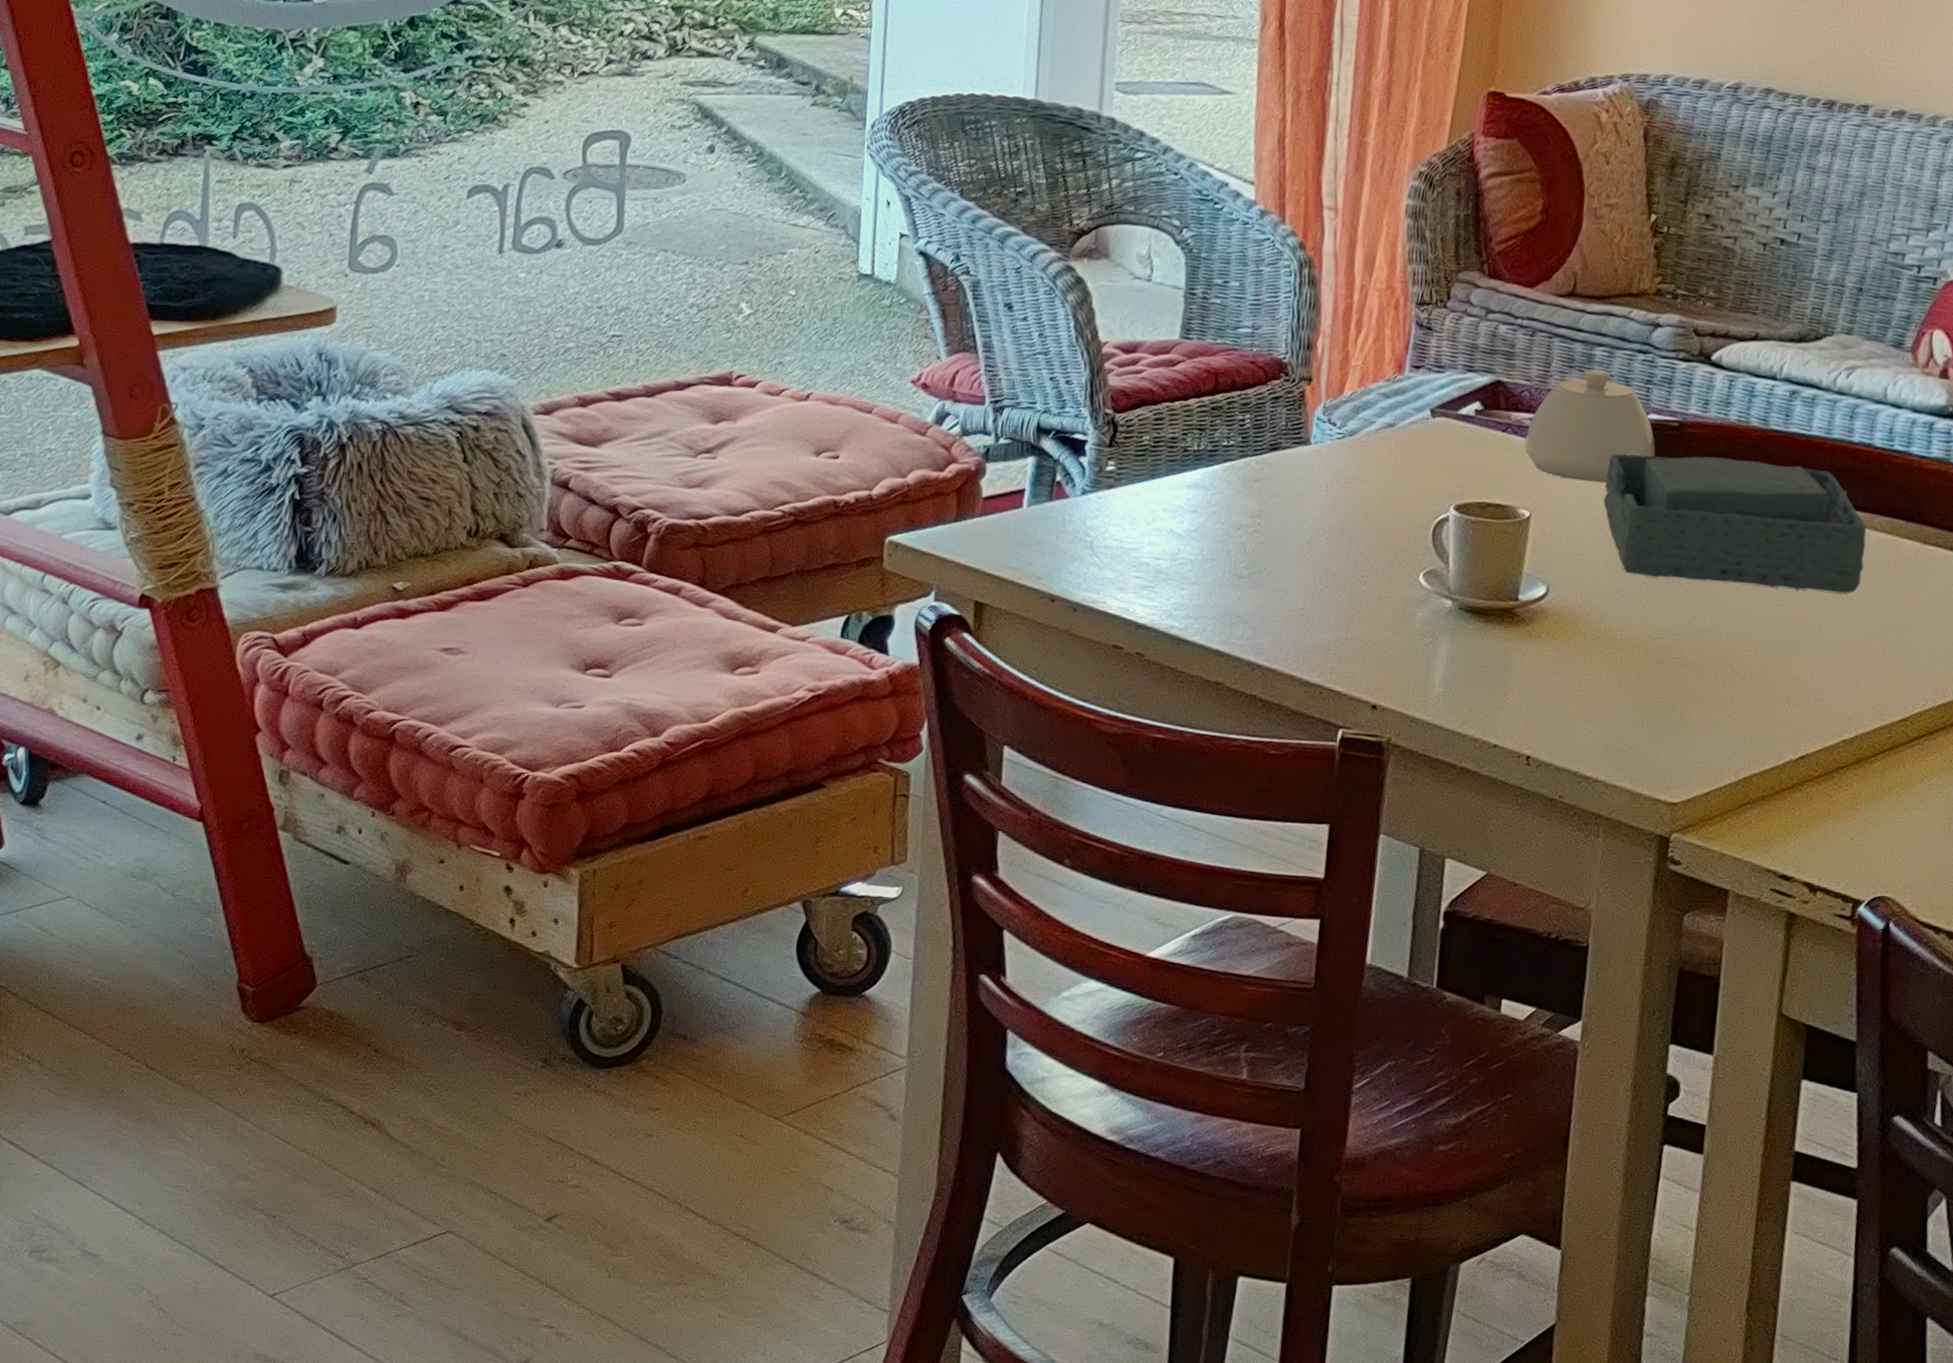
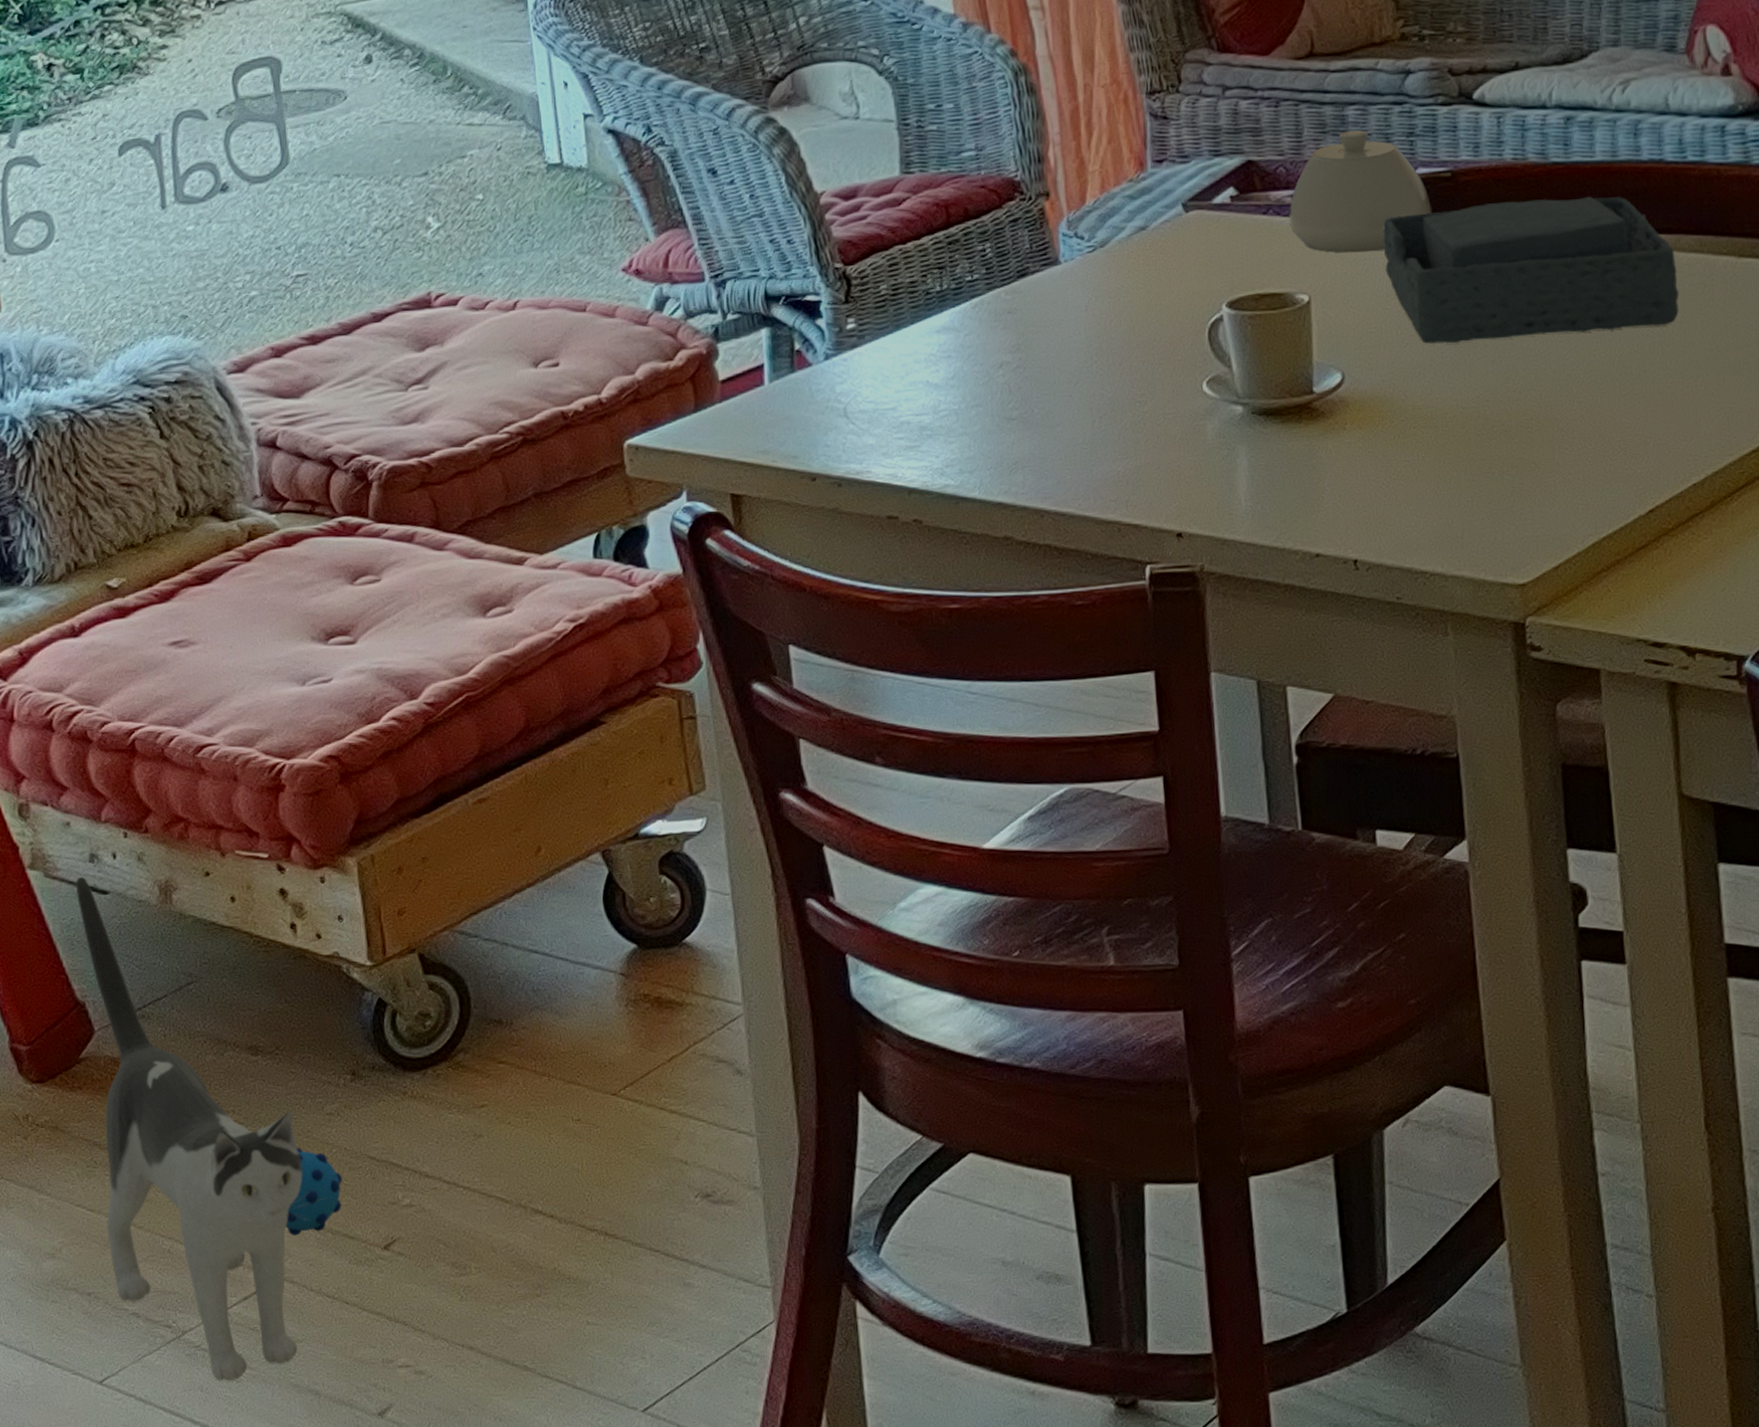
cat: none [299,844,503,1315] -> present [75,876,328,1382]
toy ball: none [461,1117,520,1196] -> present [285,1147,342,1236]

